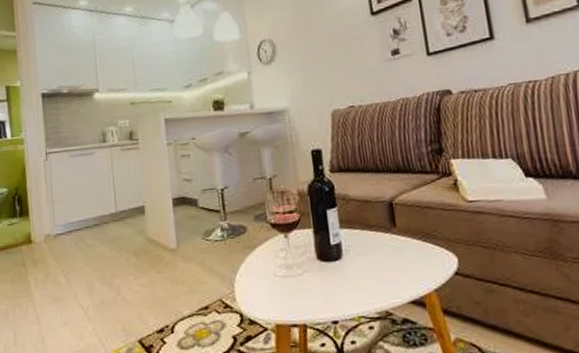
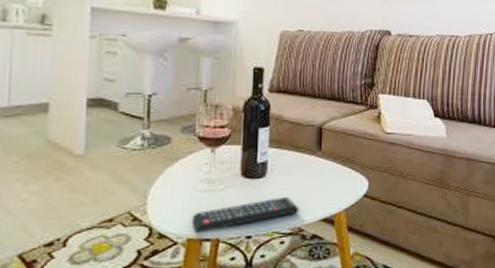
remote control: none [277,279,384,319] -> present [191,197,300,234]

